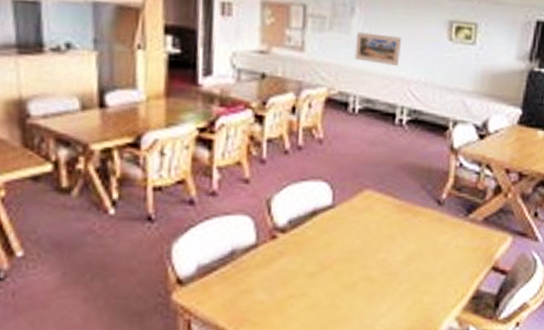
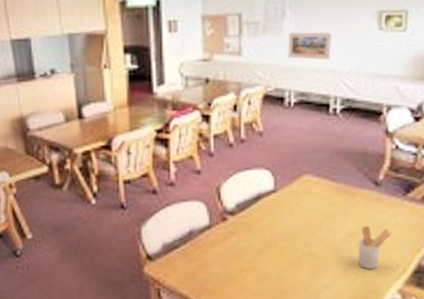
utensil holder: none [417,247,452,295] -> present [358,225,391,269]

